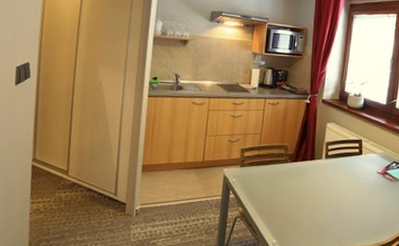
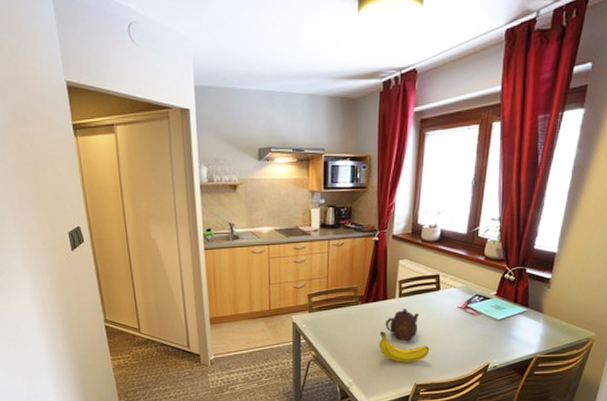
fruit: none [304,190,351,225] -> present [379,330,430,363]
teapot: none [311,170,343,202] -> present [385,309,420,341]

